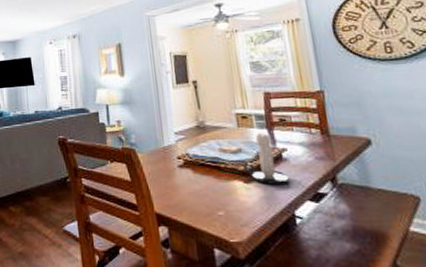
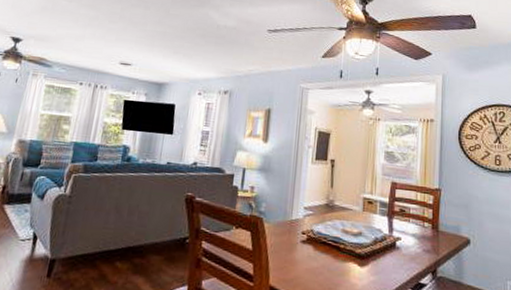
candle holder: present [242,129,290,185] -> none [359,216,398,271]

